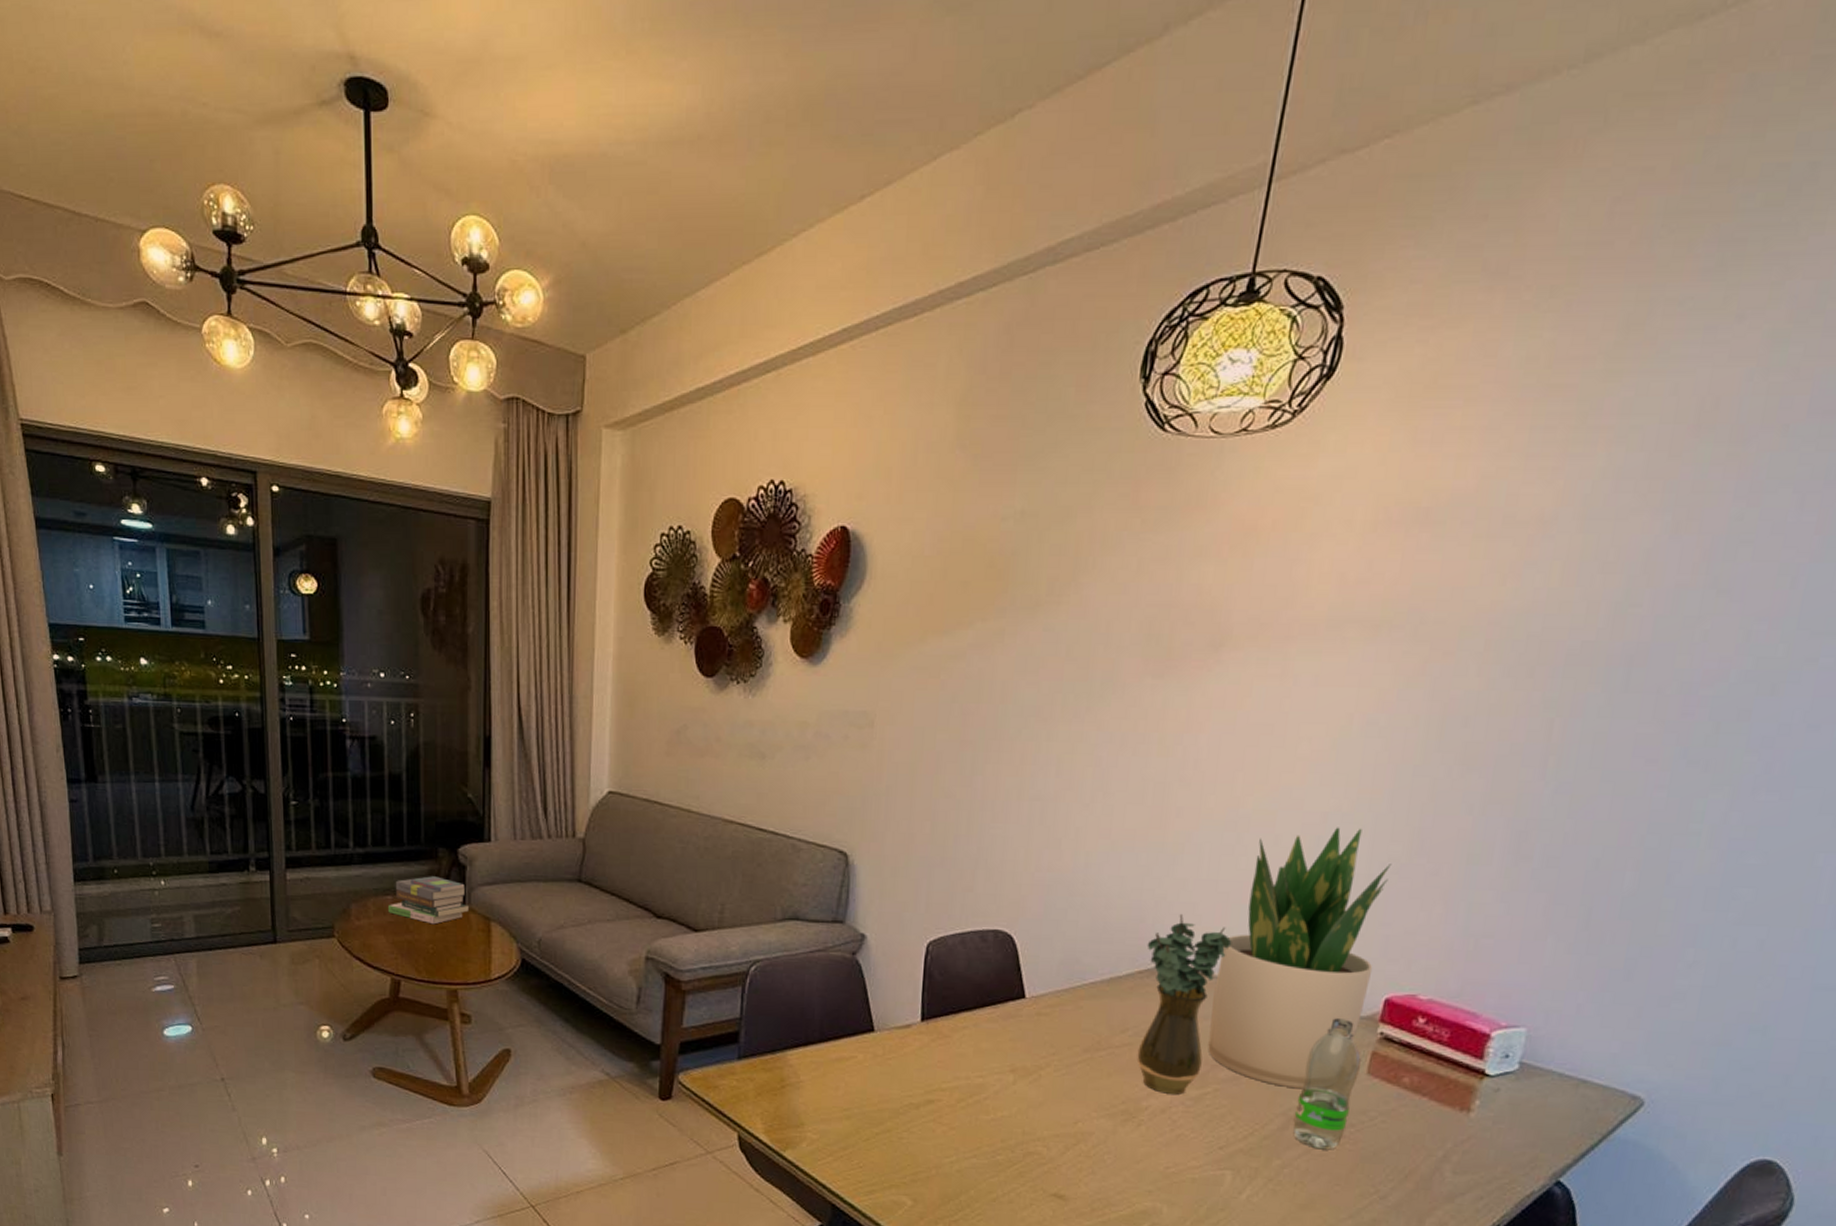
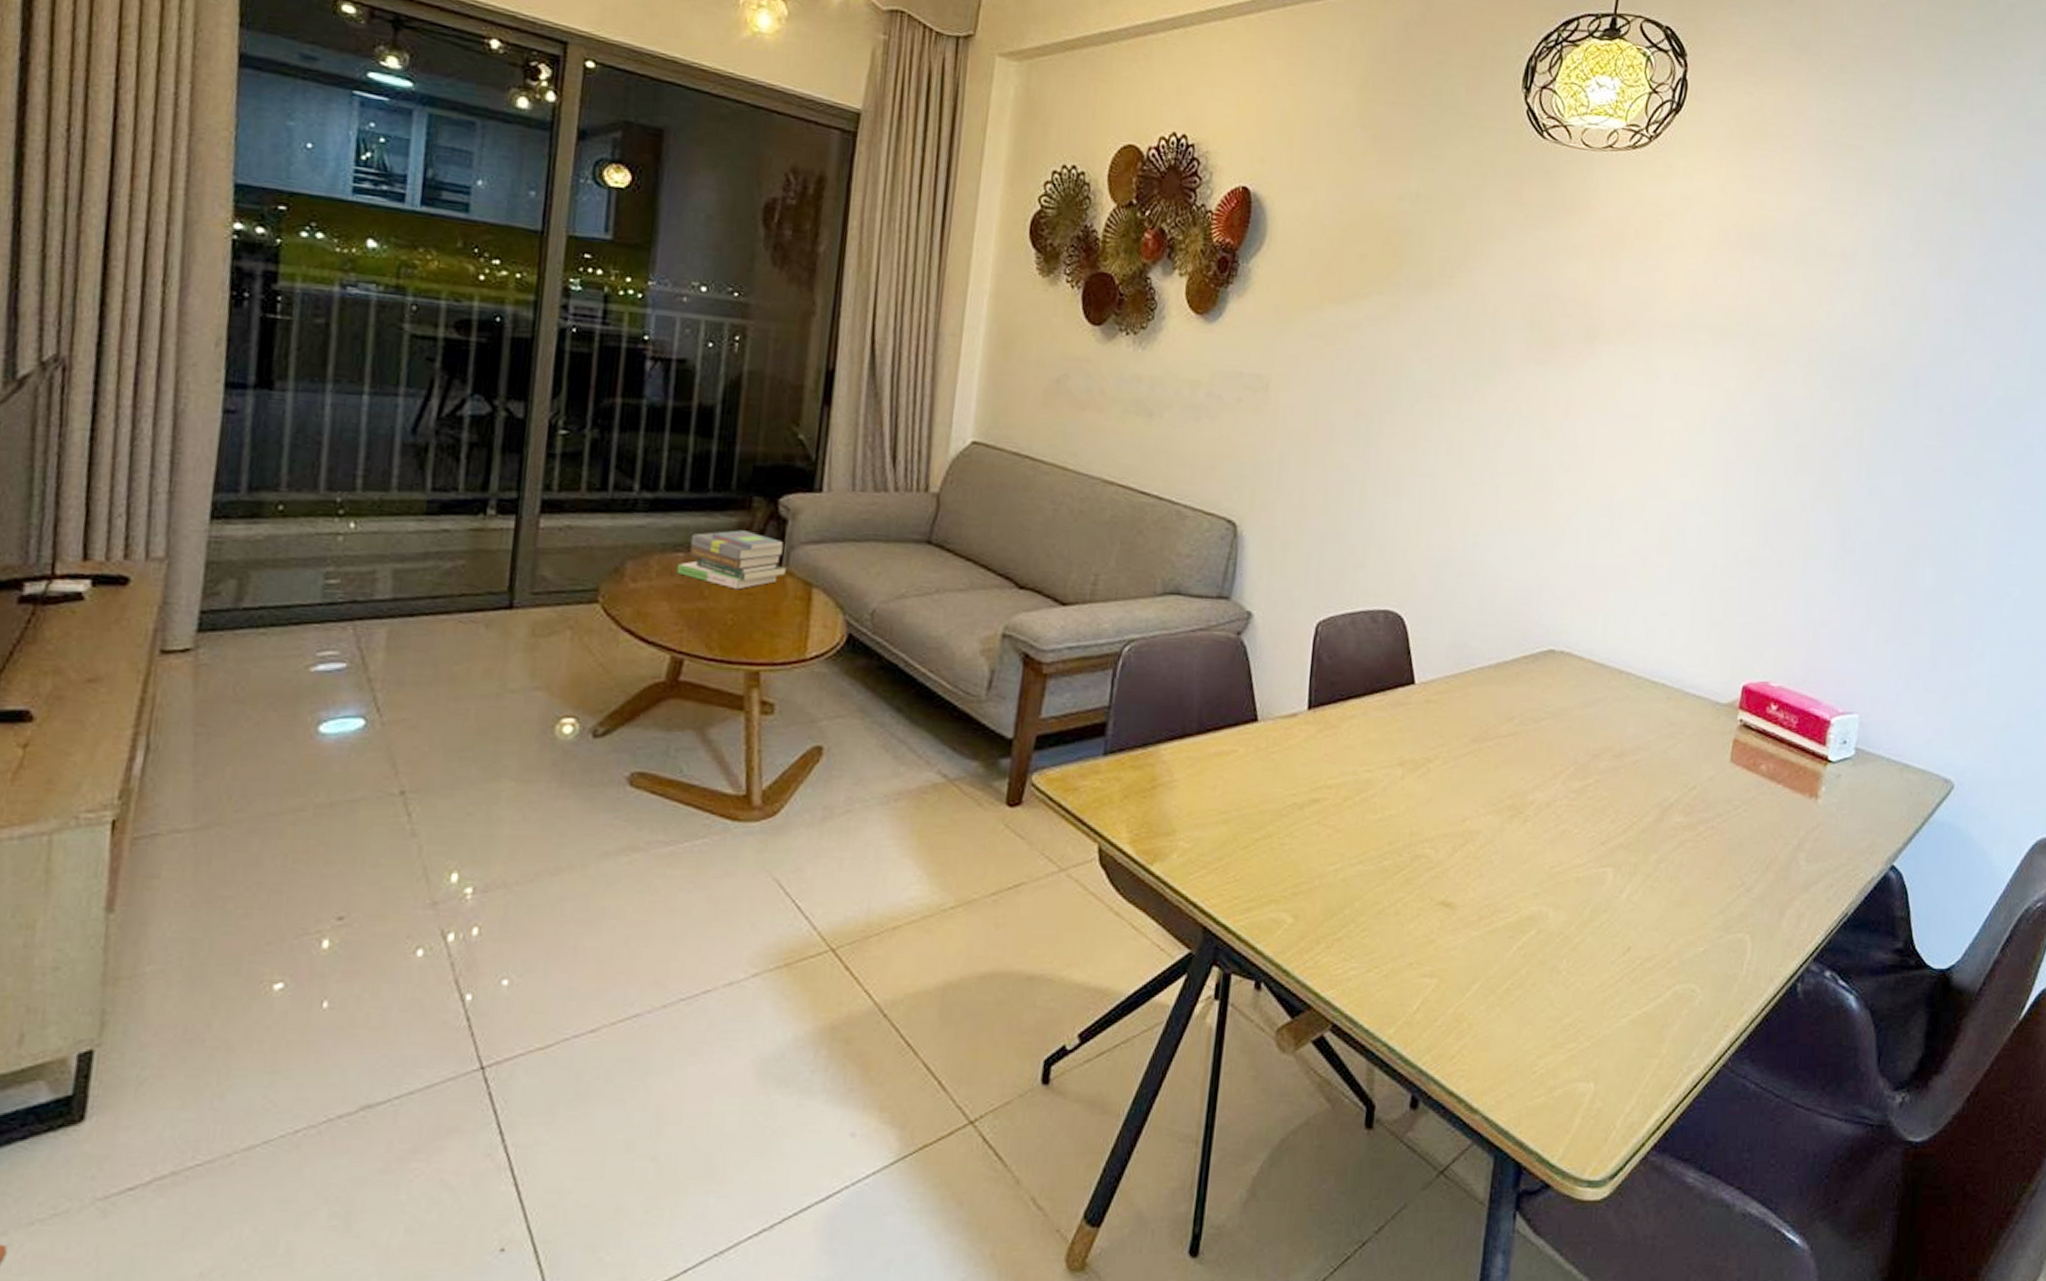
vase: present [1137,913,1232,1095] -> none [1523,597,1609,787]
planter: present [1208,827,1392,1089] -> none [1589,517,1743,779]
bottle: present [1293,1018,1361,1150] -> none [1667,705,1724,842]

